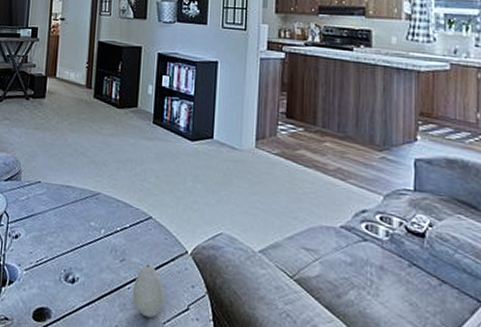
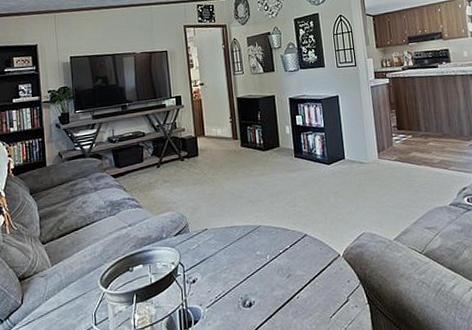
decorative egg: present [132,263,164,318] -> none [301,273,328,317]

